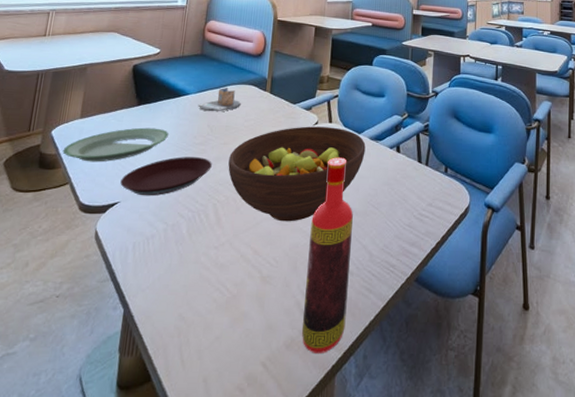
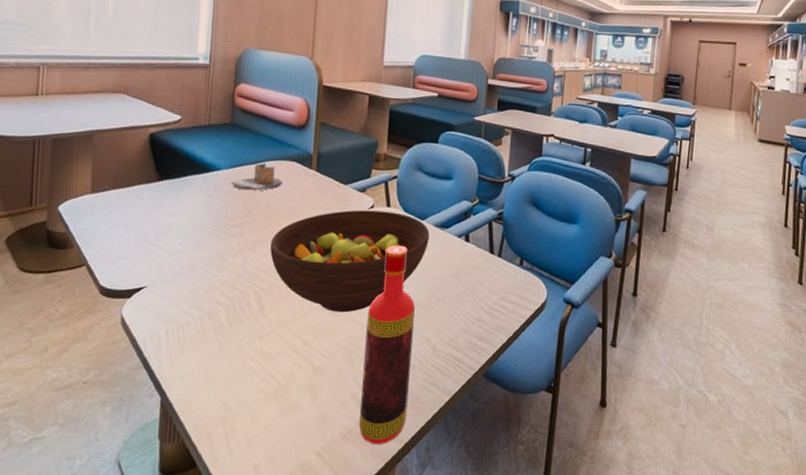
plate: present [62,127,169,162] -> none [74,205,198,243]
plate: present [120,157,212,196] -> none [145,239,251,282]

